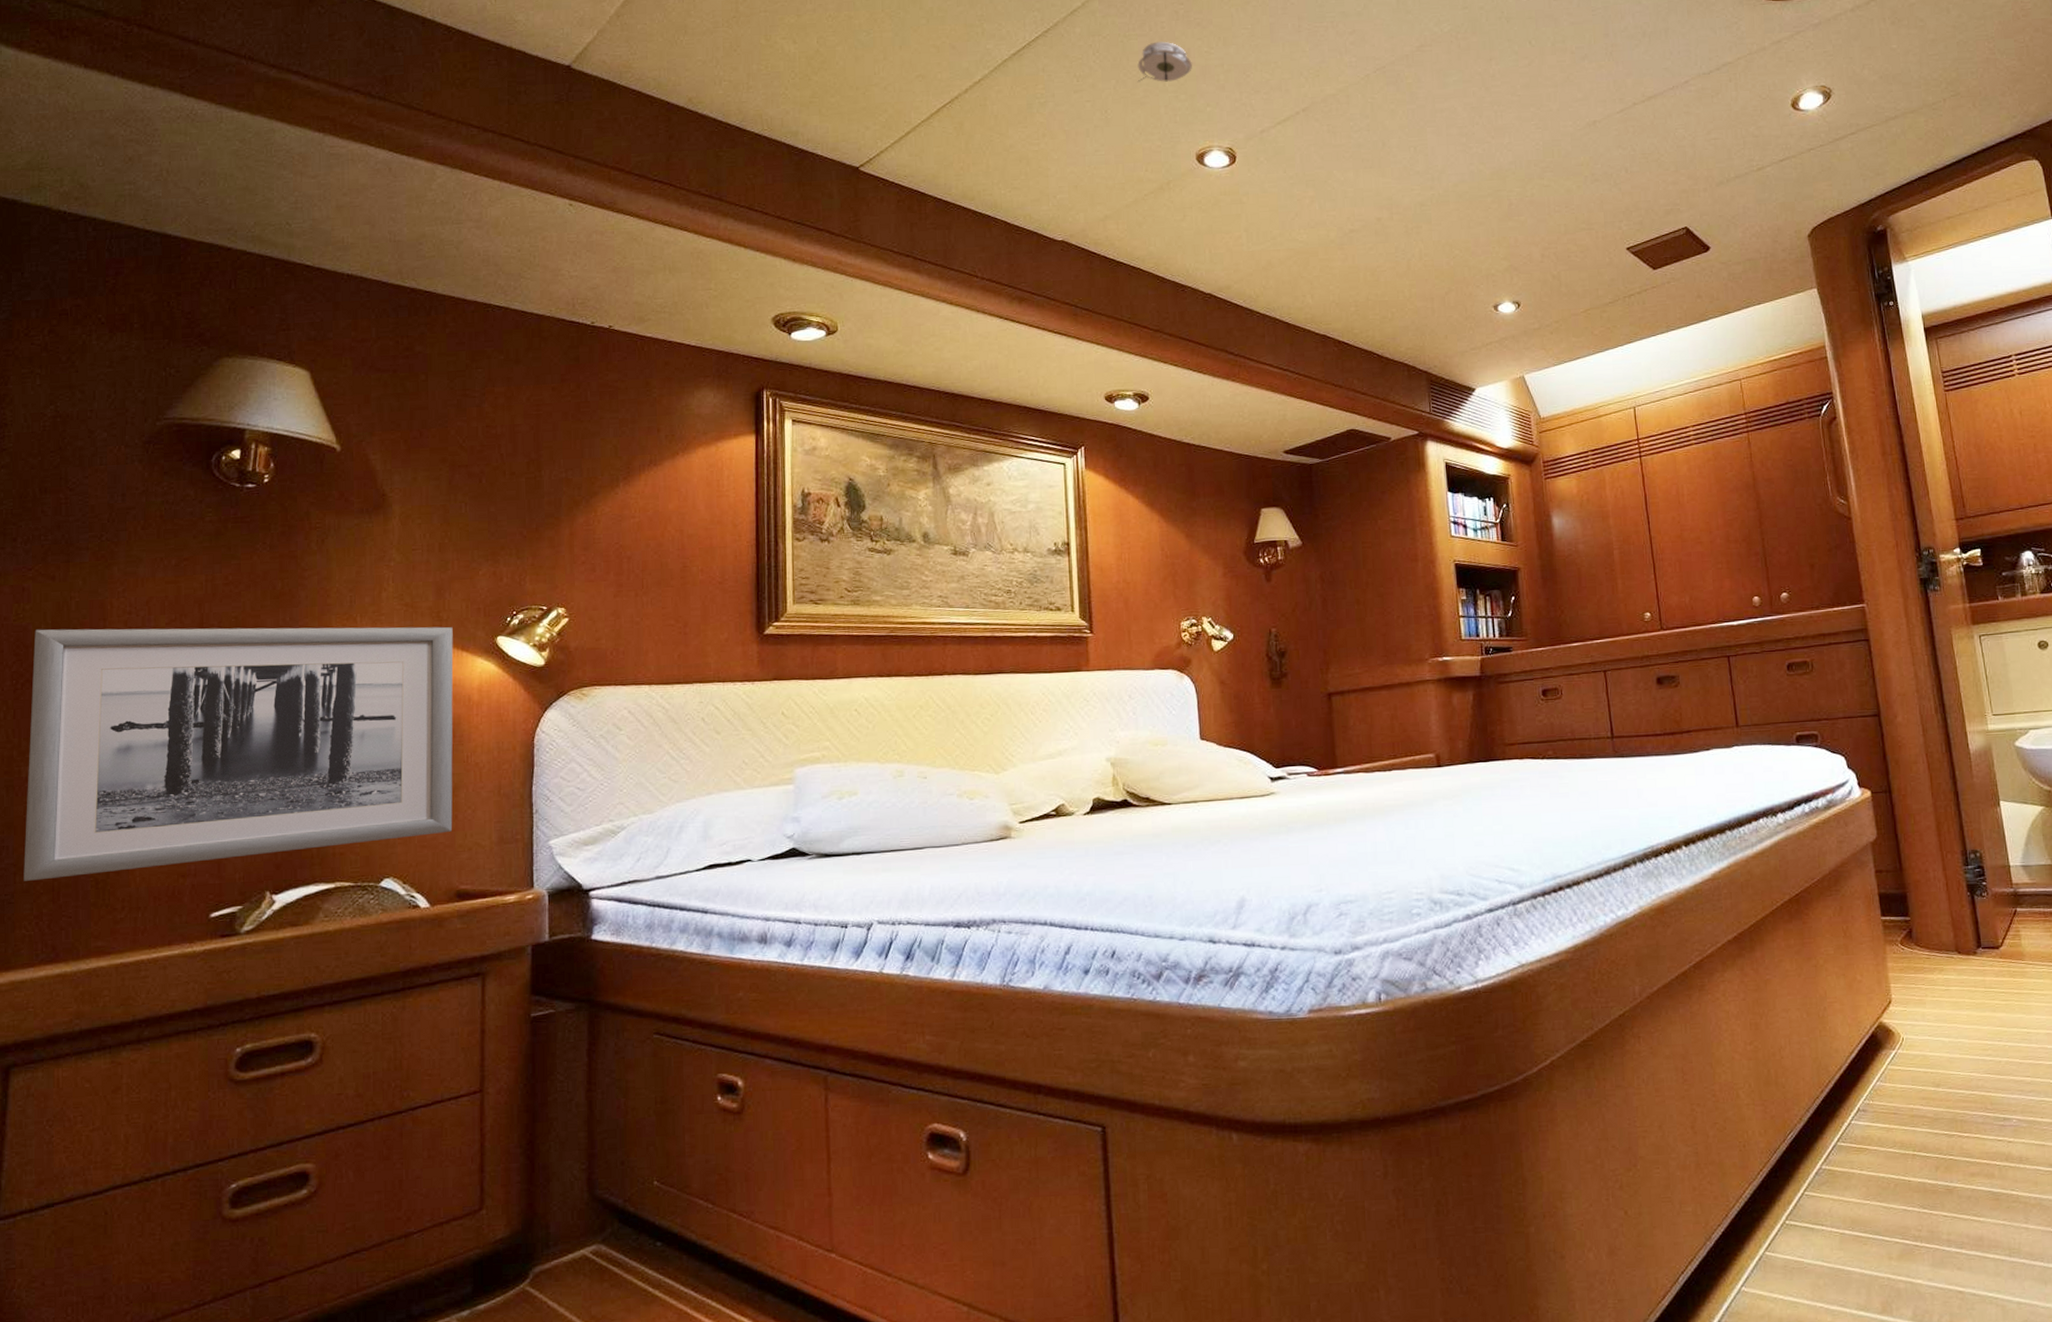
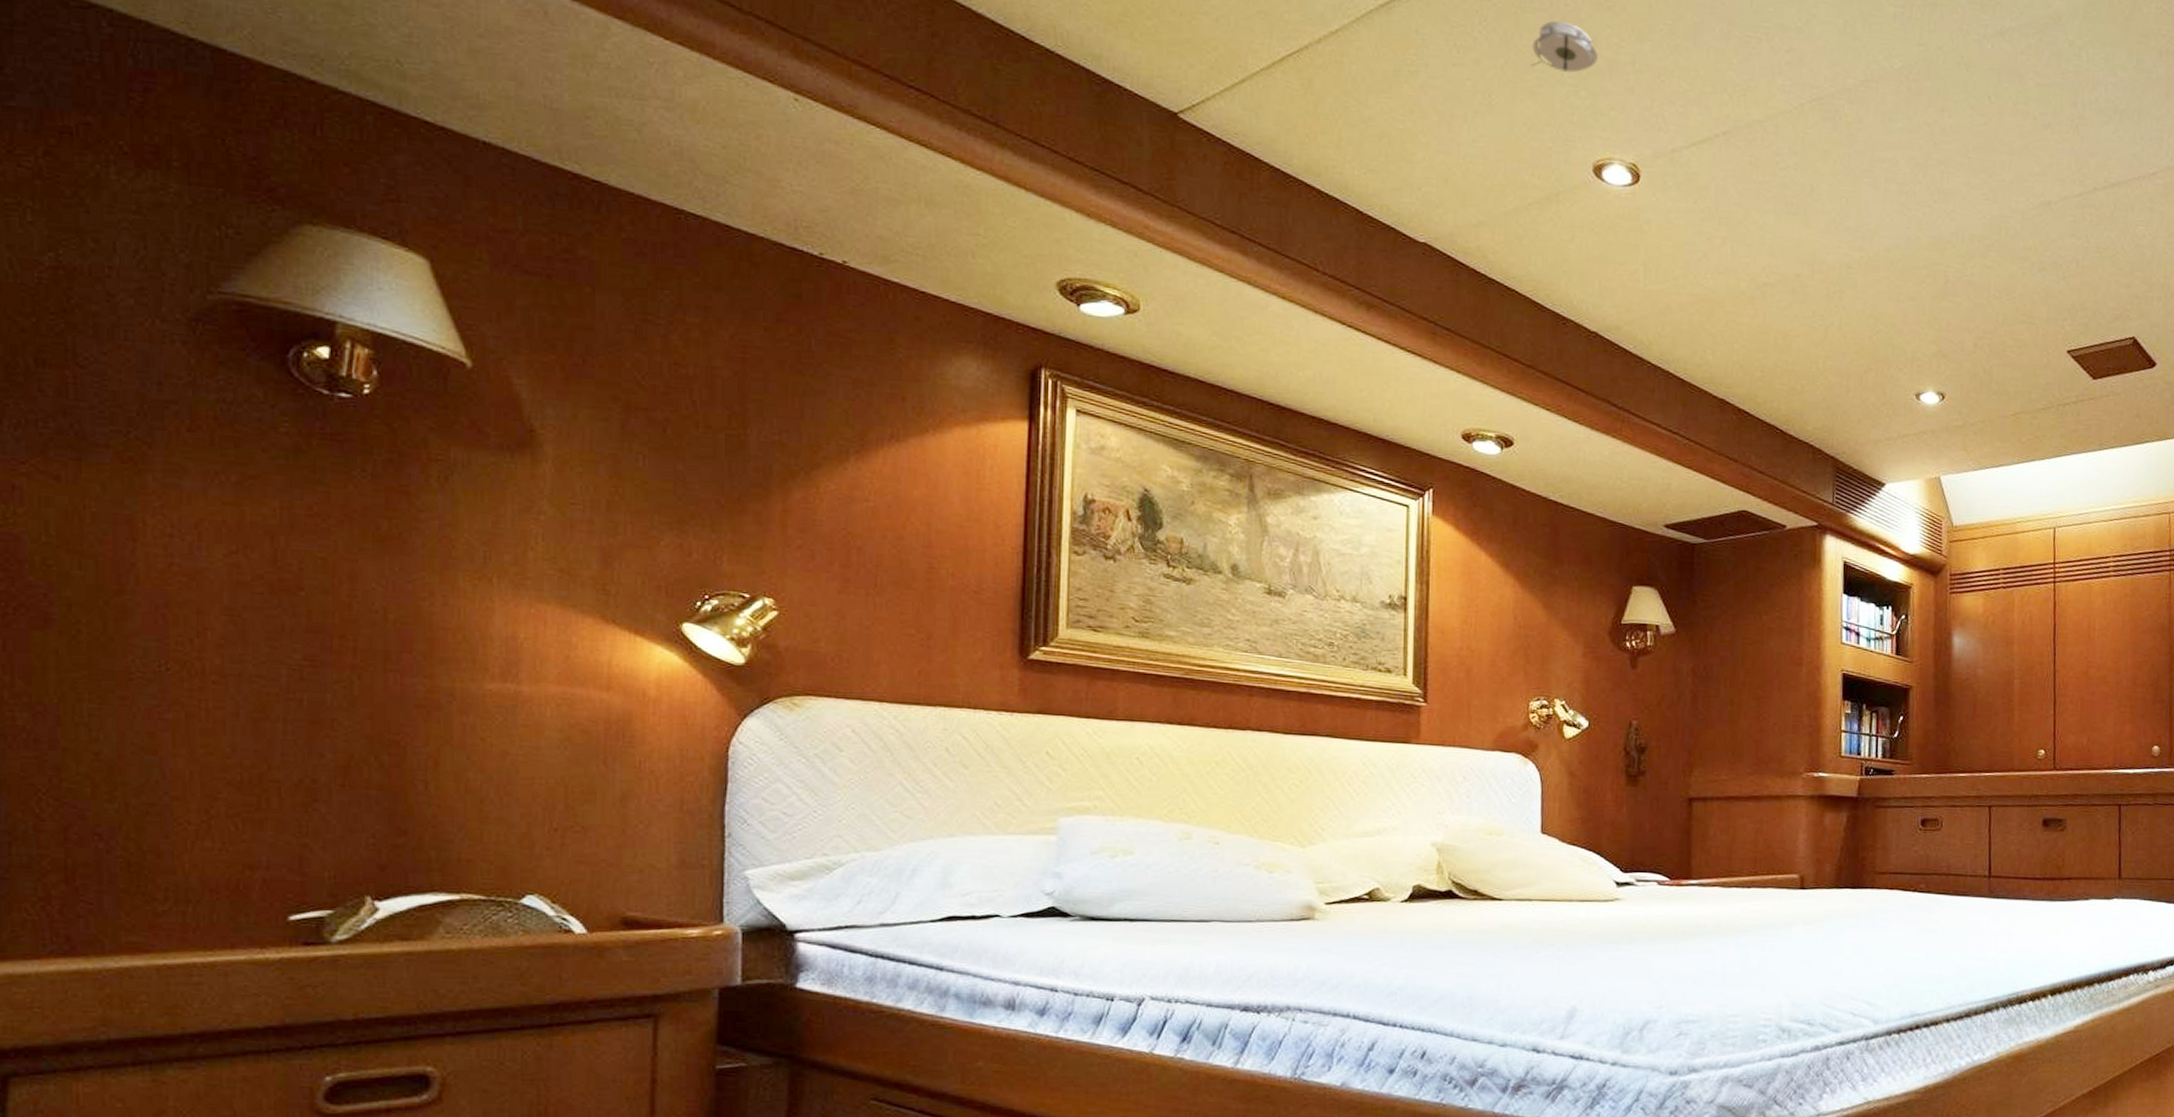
wall art: present [24,626,453,881] -> none [22,540,624,855]

